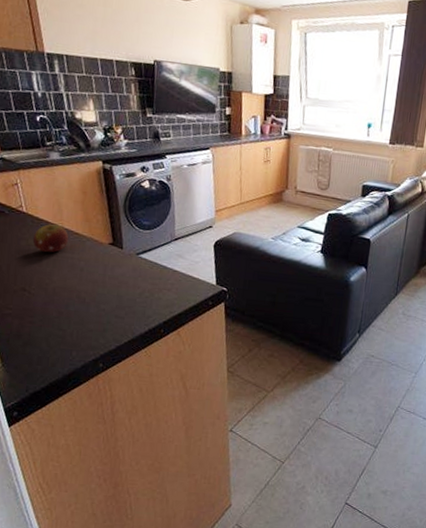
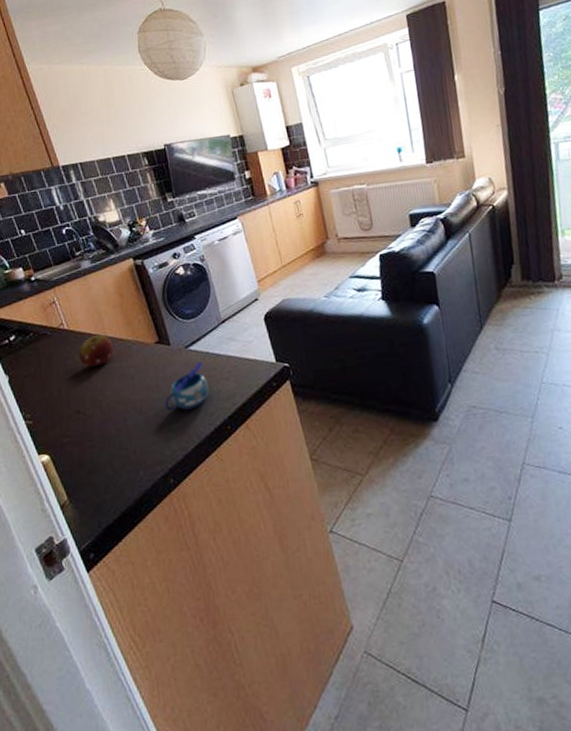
mug: none [107,270,151,309] -> present [164,362,209,412]

